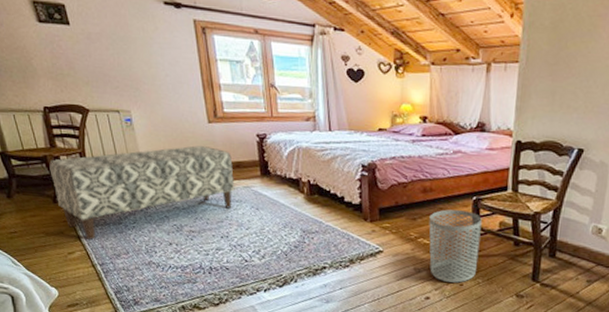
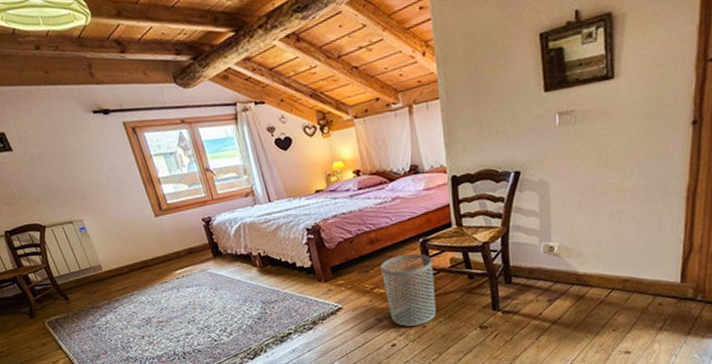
bench: present [49,145,235,240] -> none [20,239,193,347]

